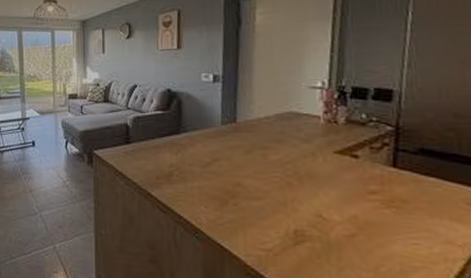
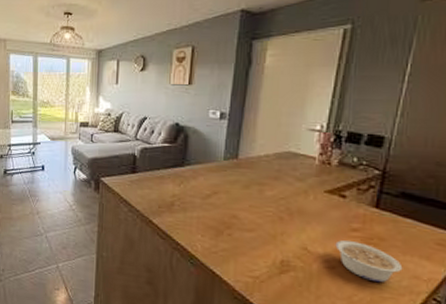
legume: none [353,205,433,251] -> present [335,240,403,283]

